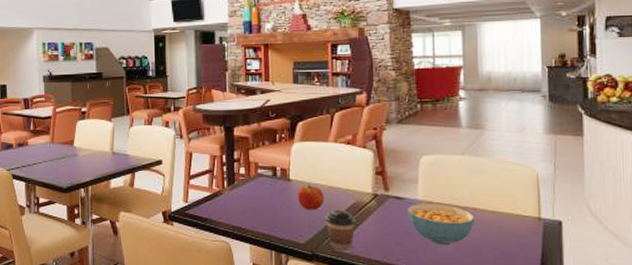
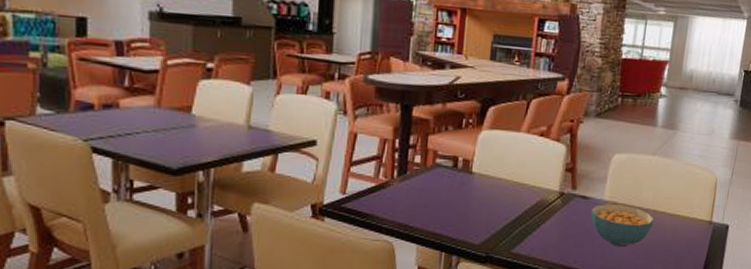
apple: present [297,185,324,210] -> none [477,179,508,208]
coffee cup: present [325,209,356,250] -> none [505,207,538,252]

